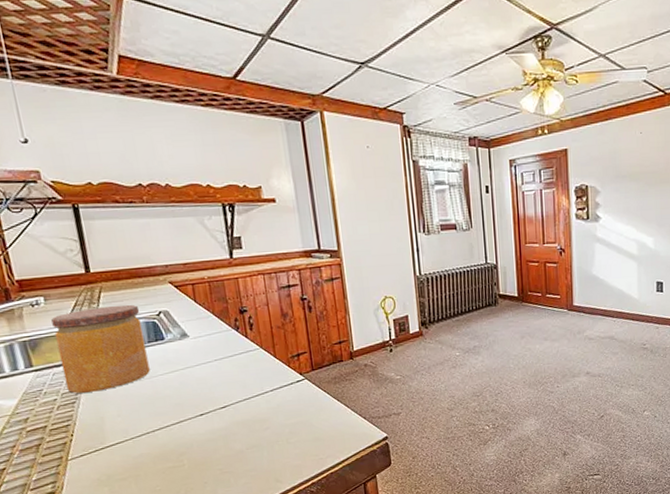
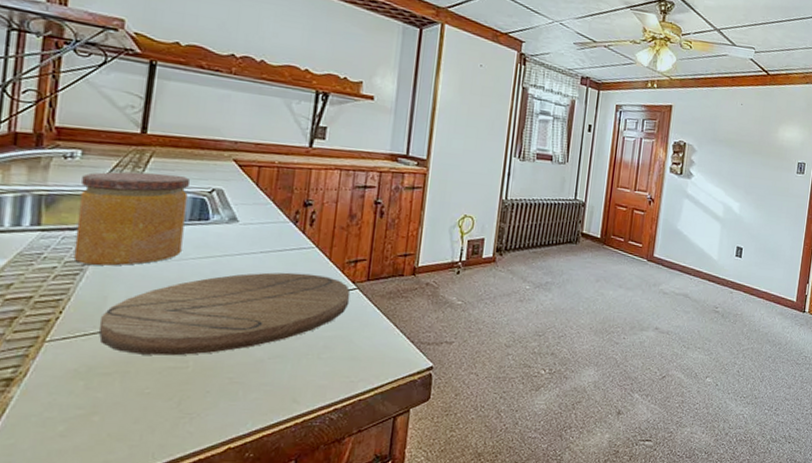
cutting board: none [104,372,302,461] -> present [98,272,351,356]

